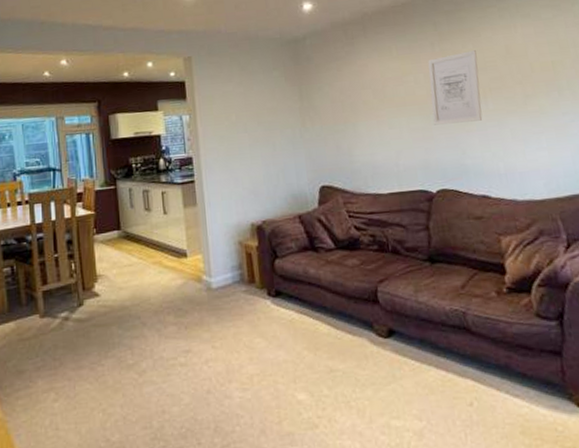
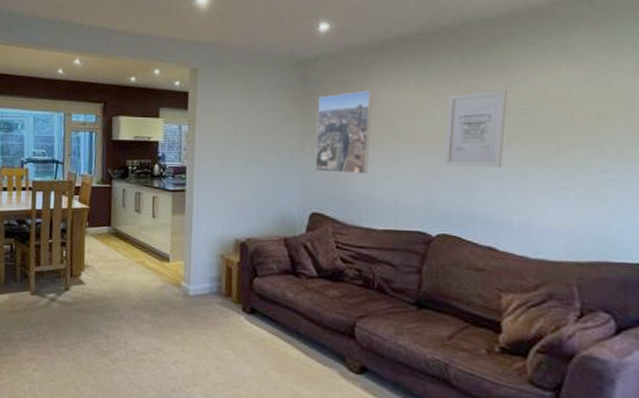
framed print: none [312,62,367,146] -> present [315,90,372,175]

